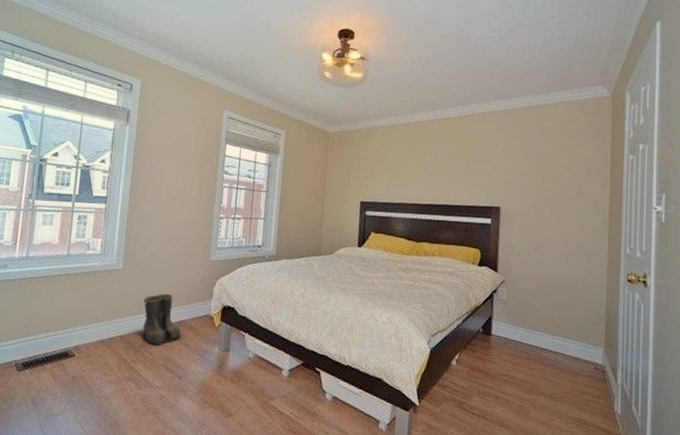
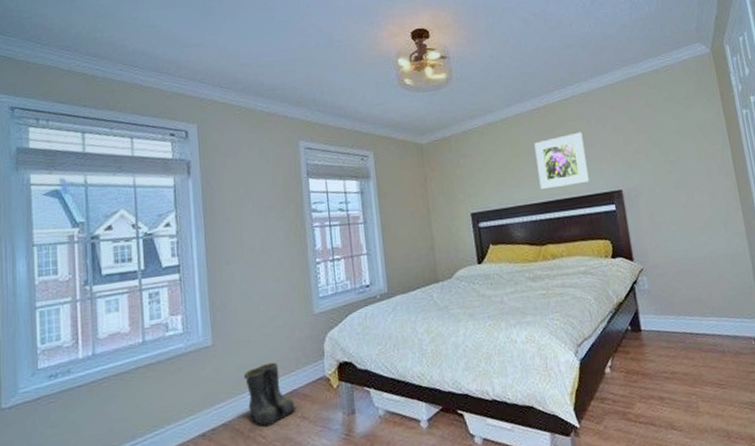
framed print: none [426,147,474,194] -> present [534,132,589,190]

